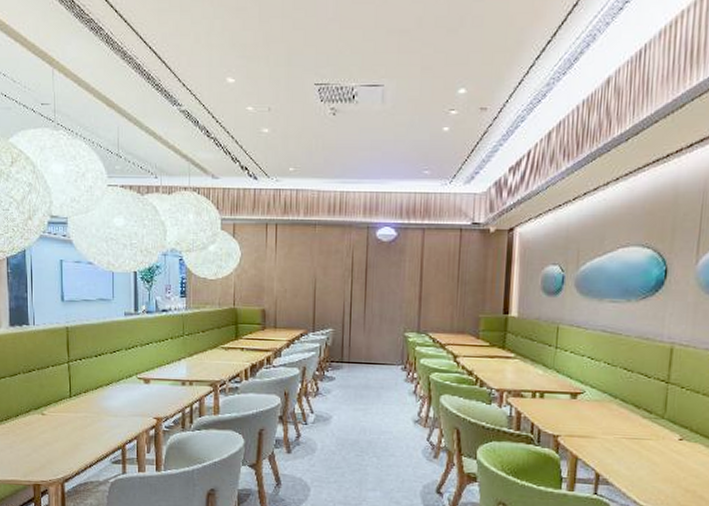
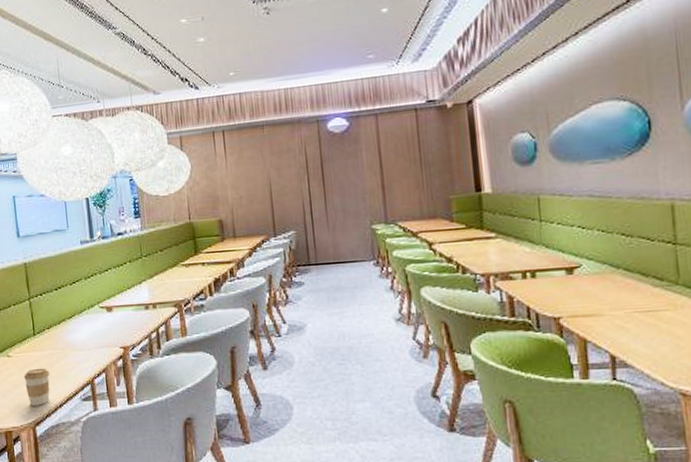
coffee cup: none [57,428,83,464] -> present [24,368,50,406]

